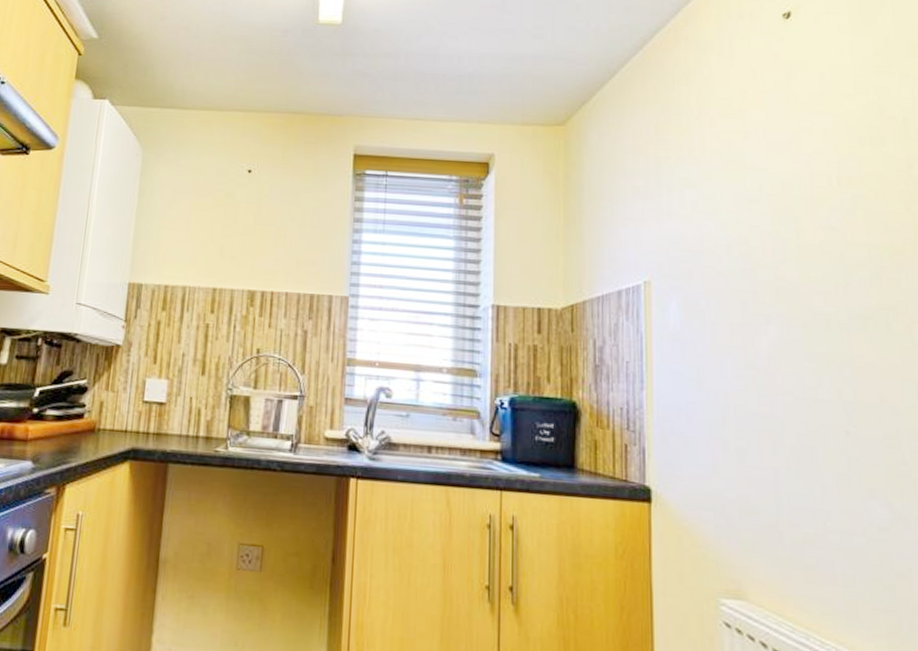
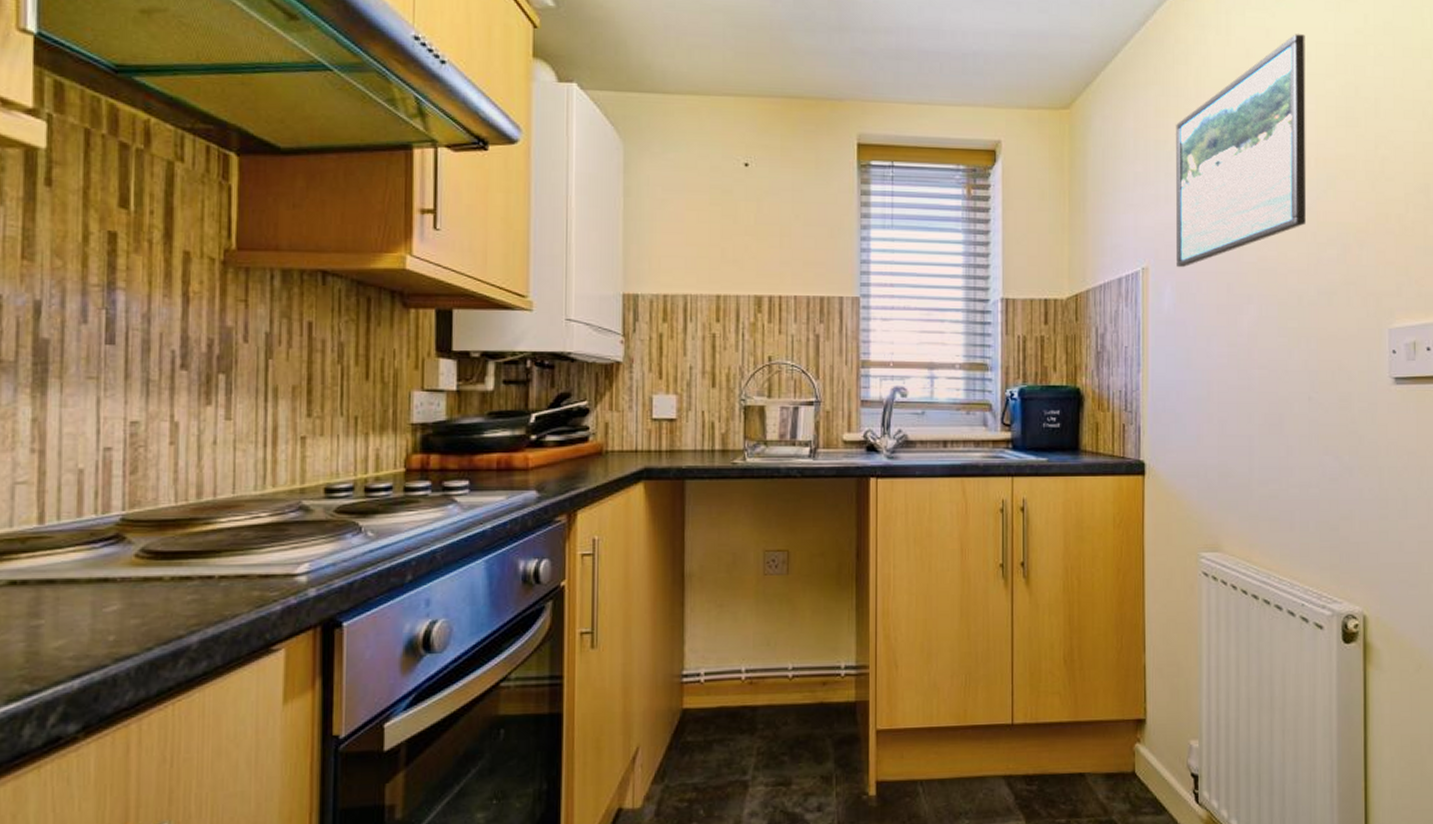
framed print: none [677,56,830,284] -> present [1175,34,1307,268]

